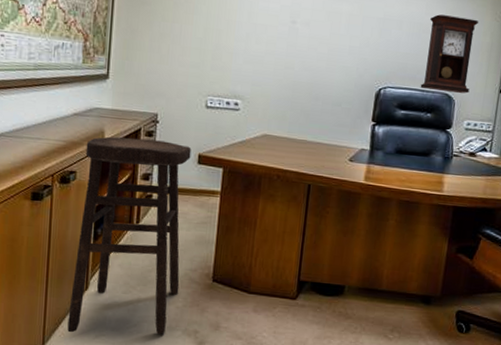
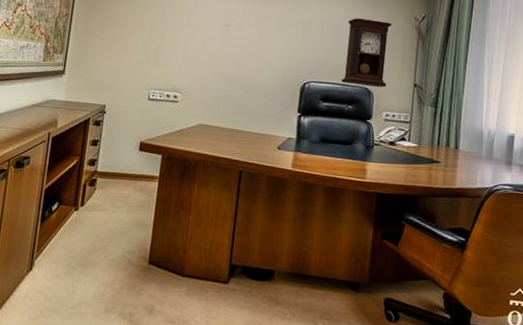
stool: present [67,136,192,334] -> none [10,125,134,317]

